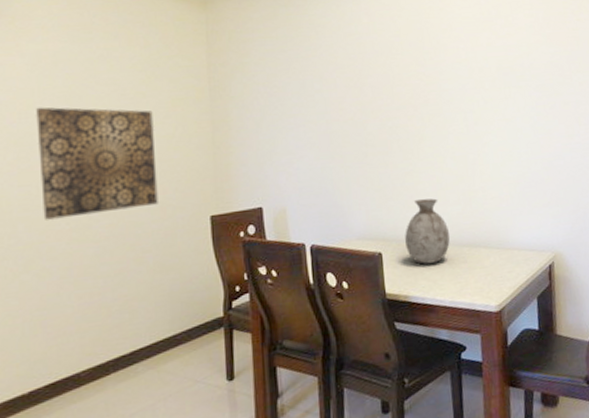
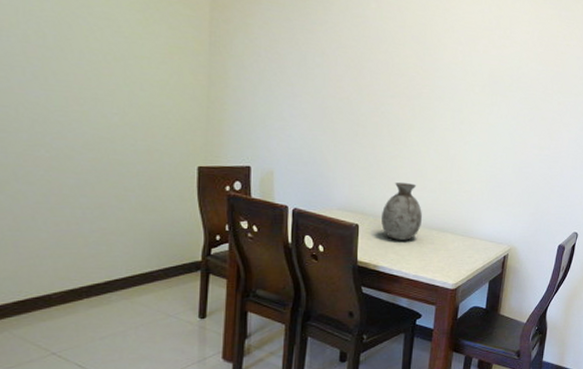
wall art: present [36,107,158,220] -> none [19,27,148,147]

